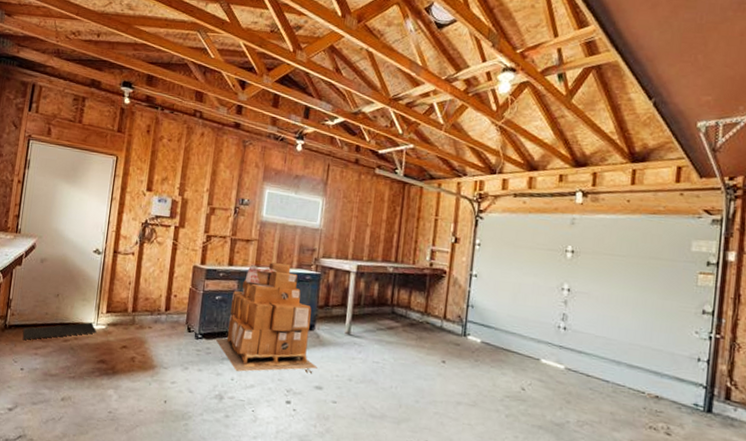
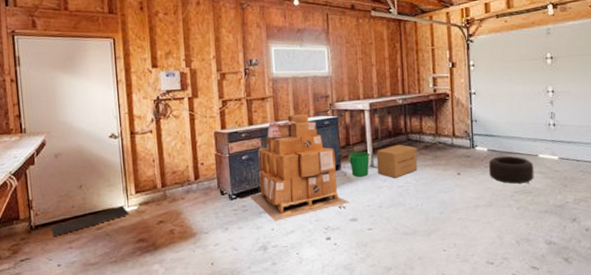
bucket: none [324,315,349,343] -> present [348,152,370,177]
box: none [353,315,401,352] -> present [376,144,418,178]
car tire: none [479,351,534,389] -> present [488,155,534,184]

